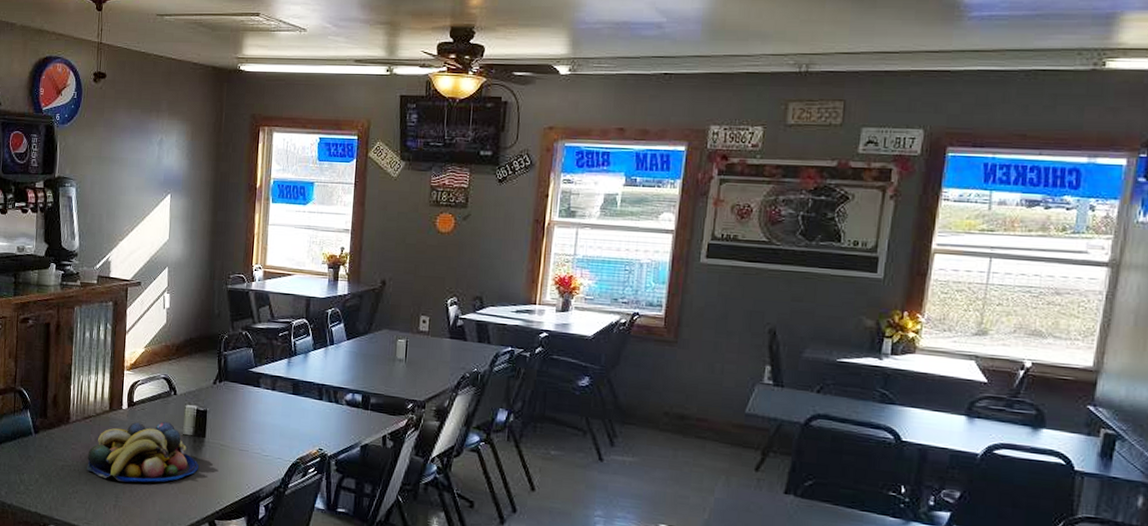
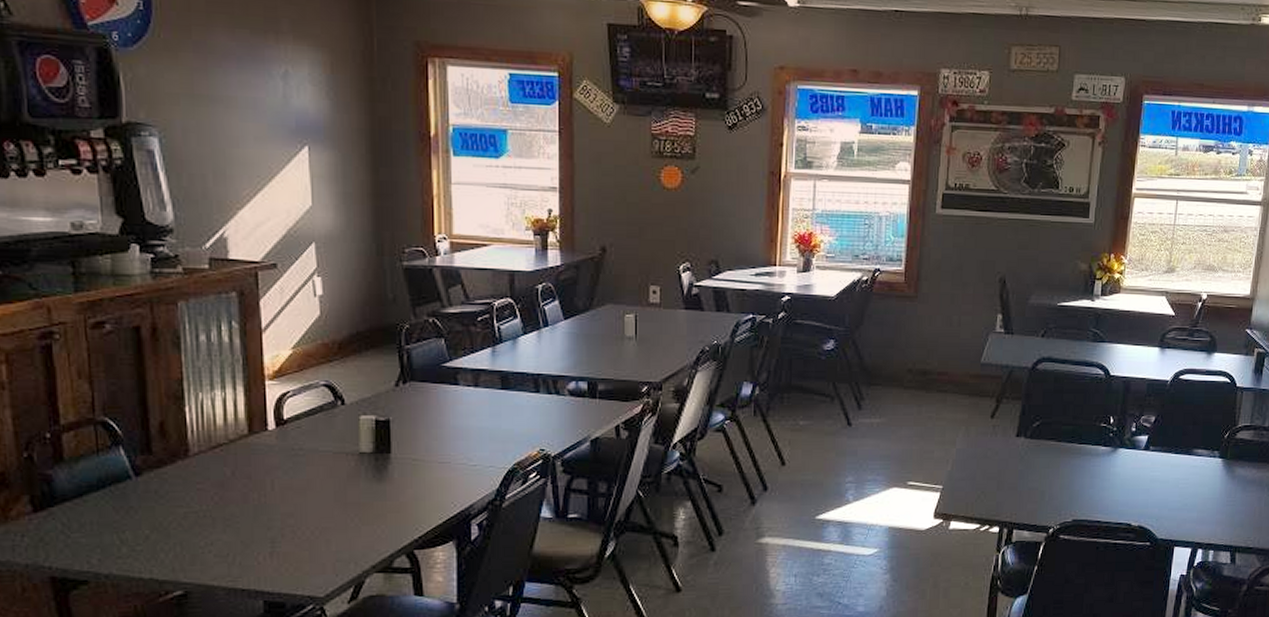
fruit bowl: present [86,421,199,483] -> none [222,439,385,522]

